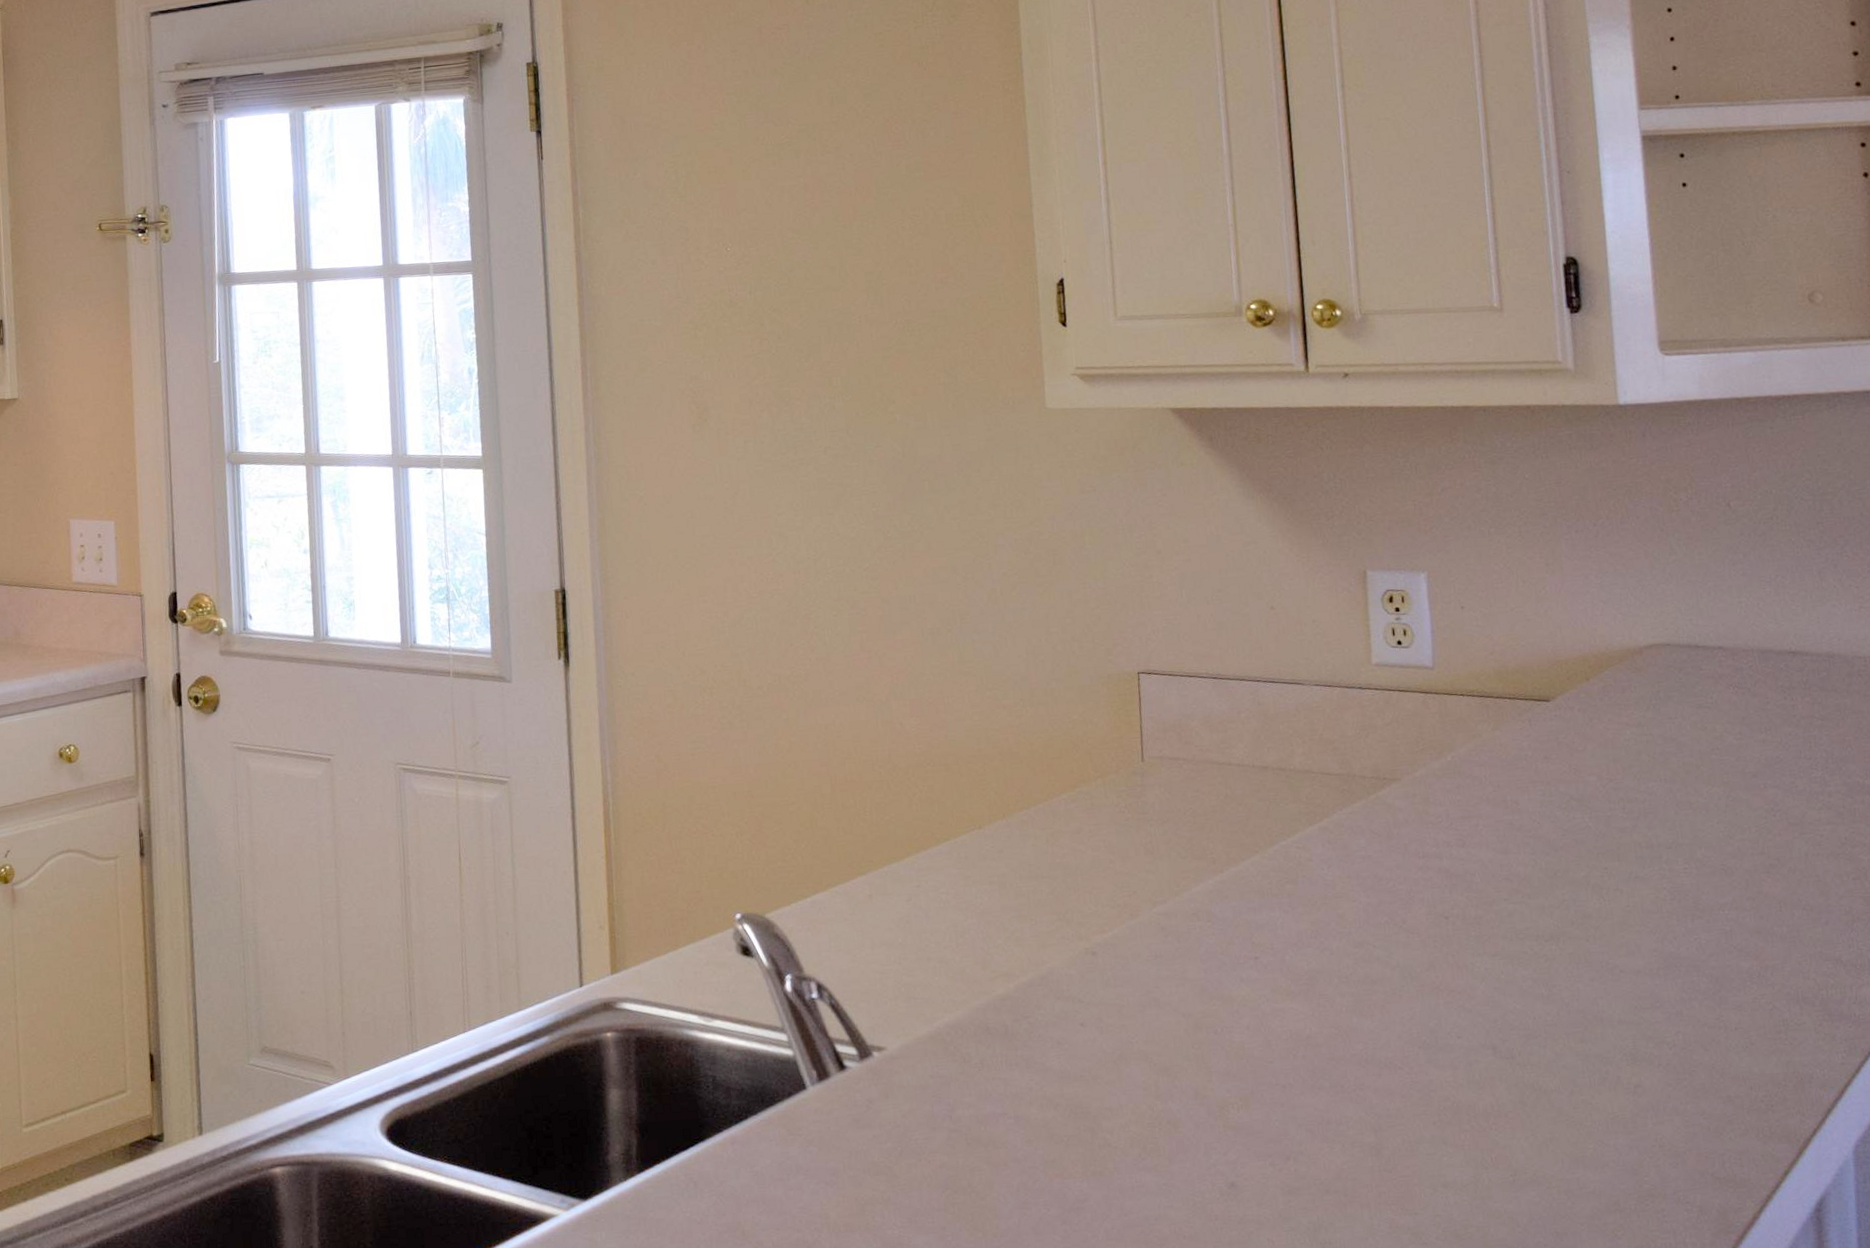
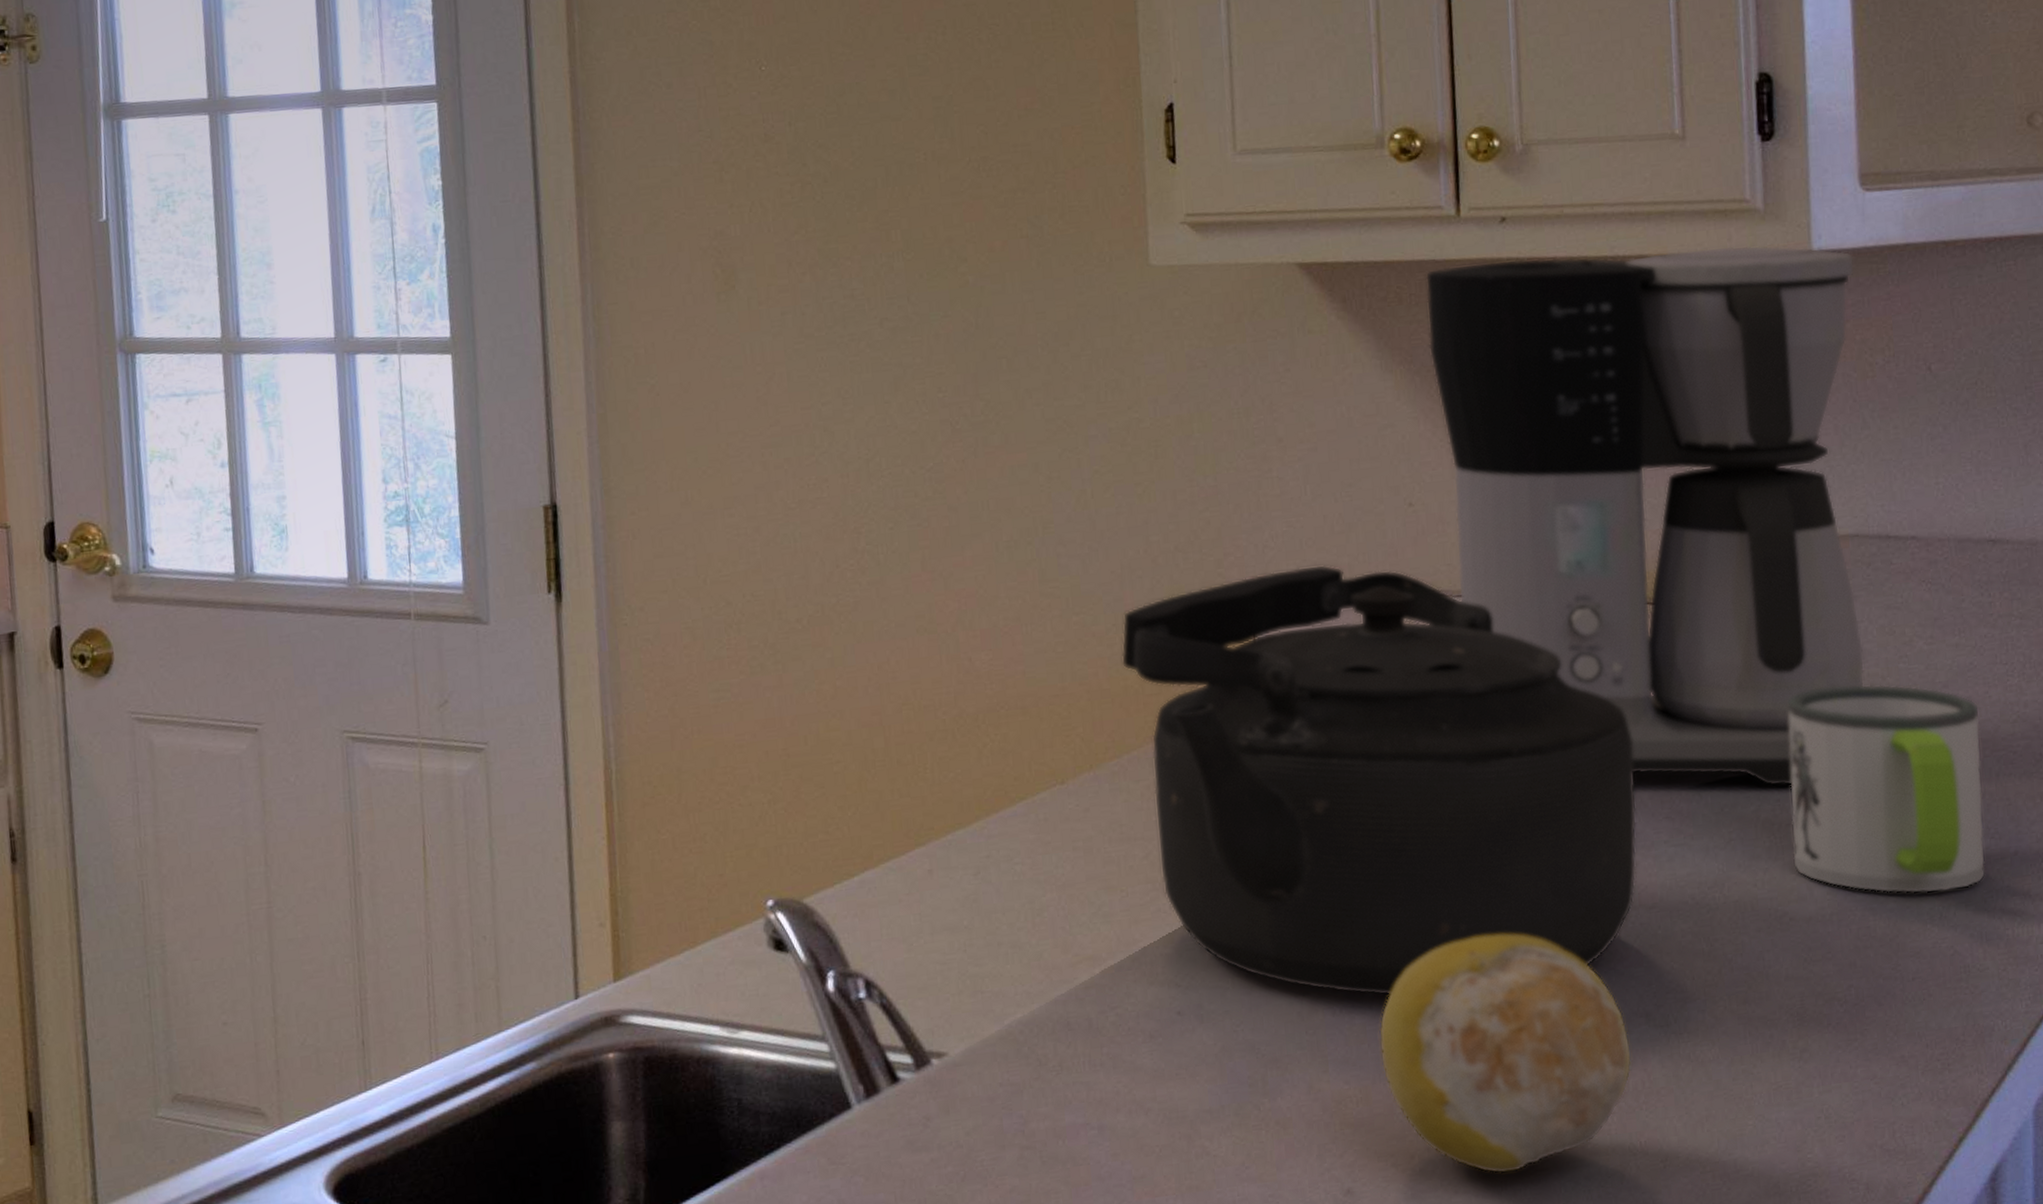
kettle: none [1027,655,1480,1020] -> present [1121,564,1637,996]
fruit: none [1255,971,1482,1178] -> present [1378,933,1632,1174]
coffee maker: none [1280,399,1681,857] -> present [1425,245,1865,787]
mug: none [1611,771,1799,955] -> present [1787,684,1986,894]

